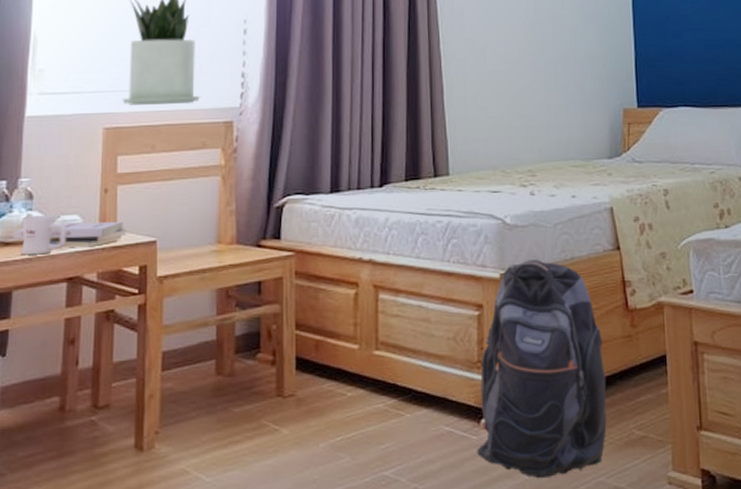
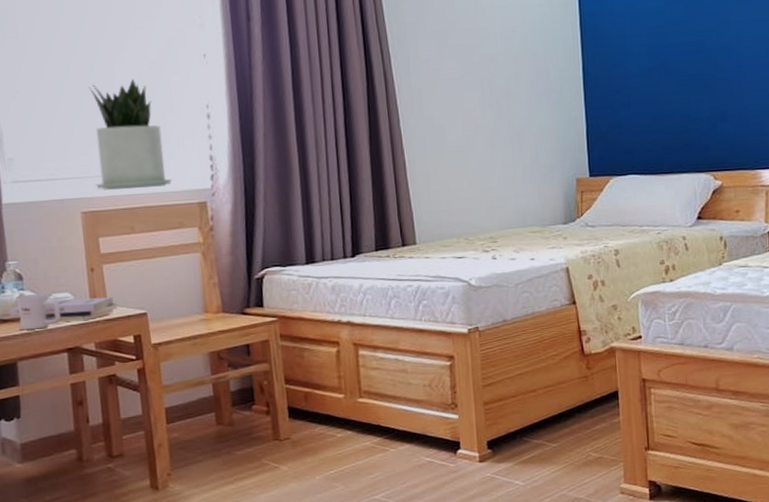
backpack: present [477,260,607,478] -> none [454,315,567,494]

